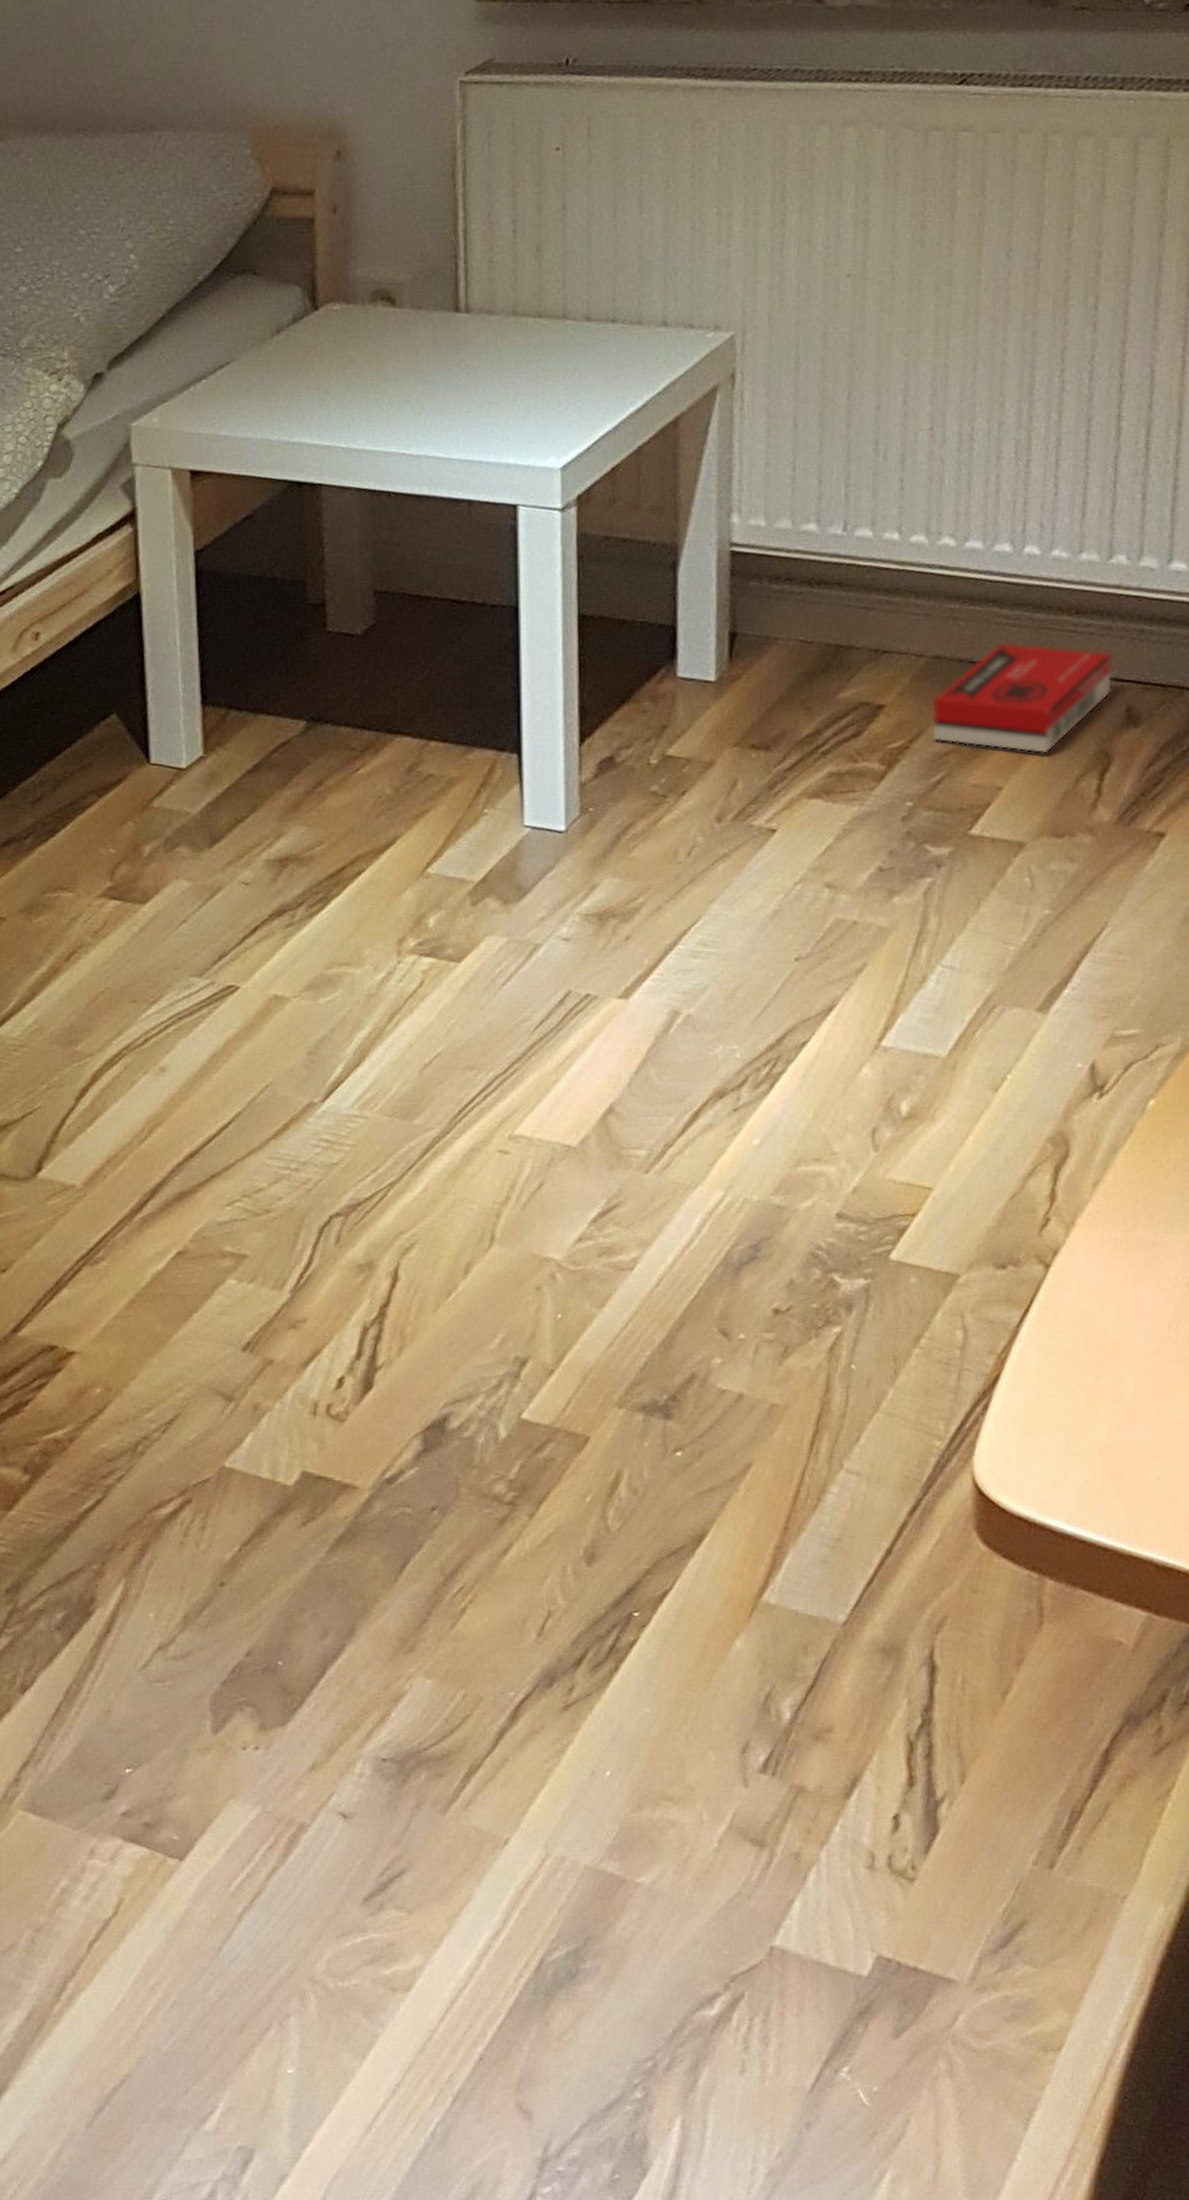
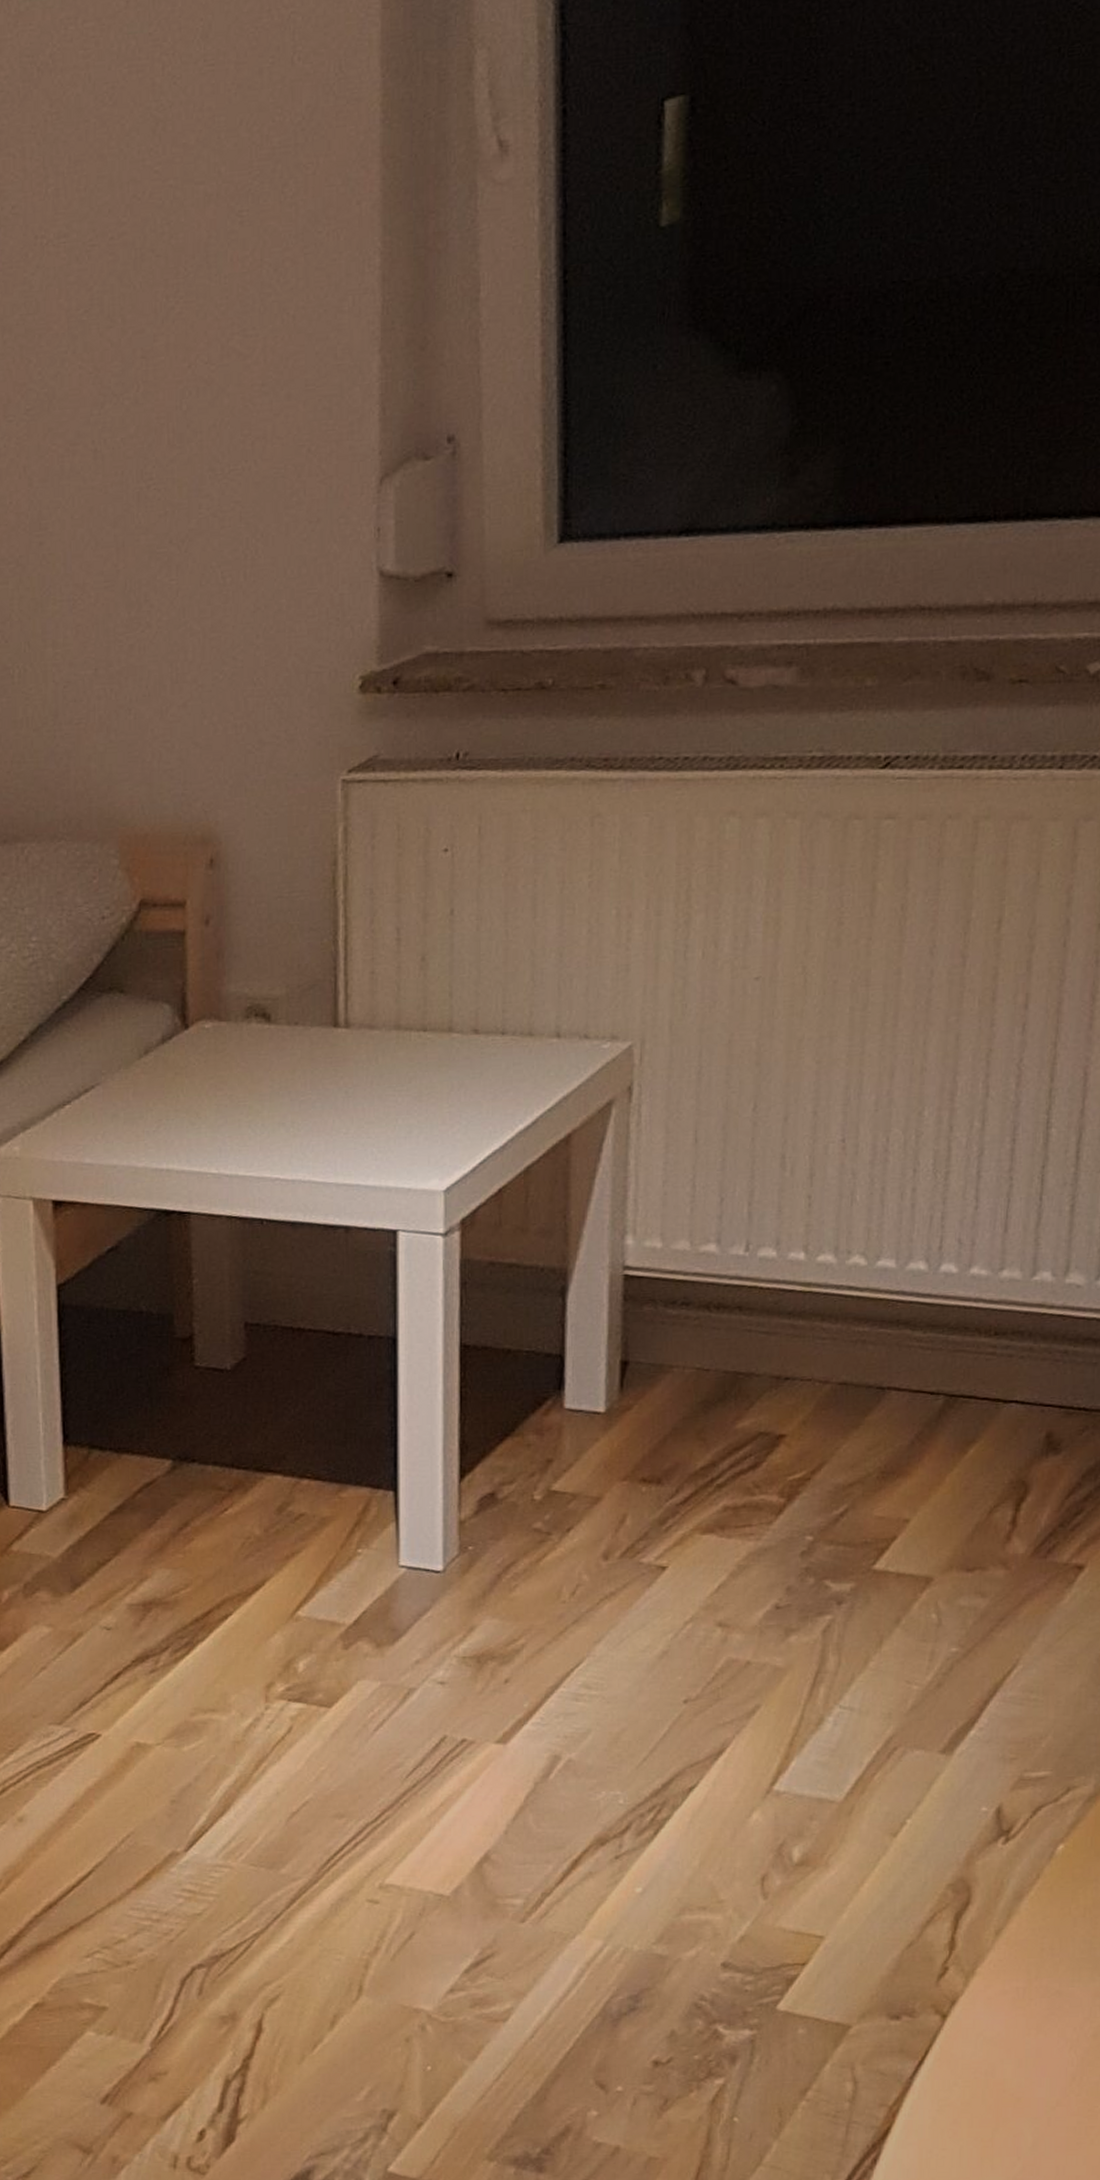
box: present [931,642,1114,754] -> none [835,1366,1034,1484]

